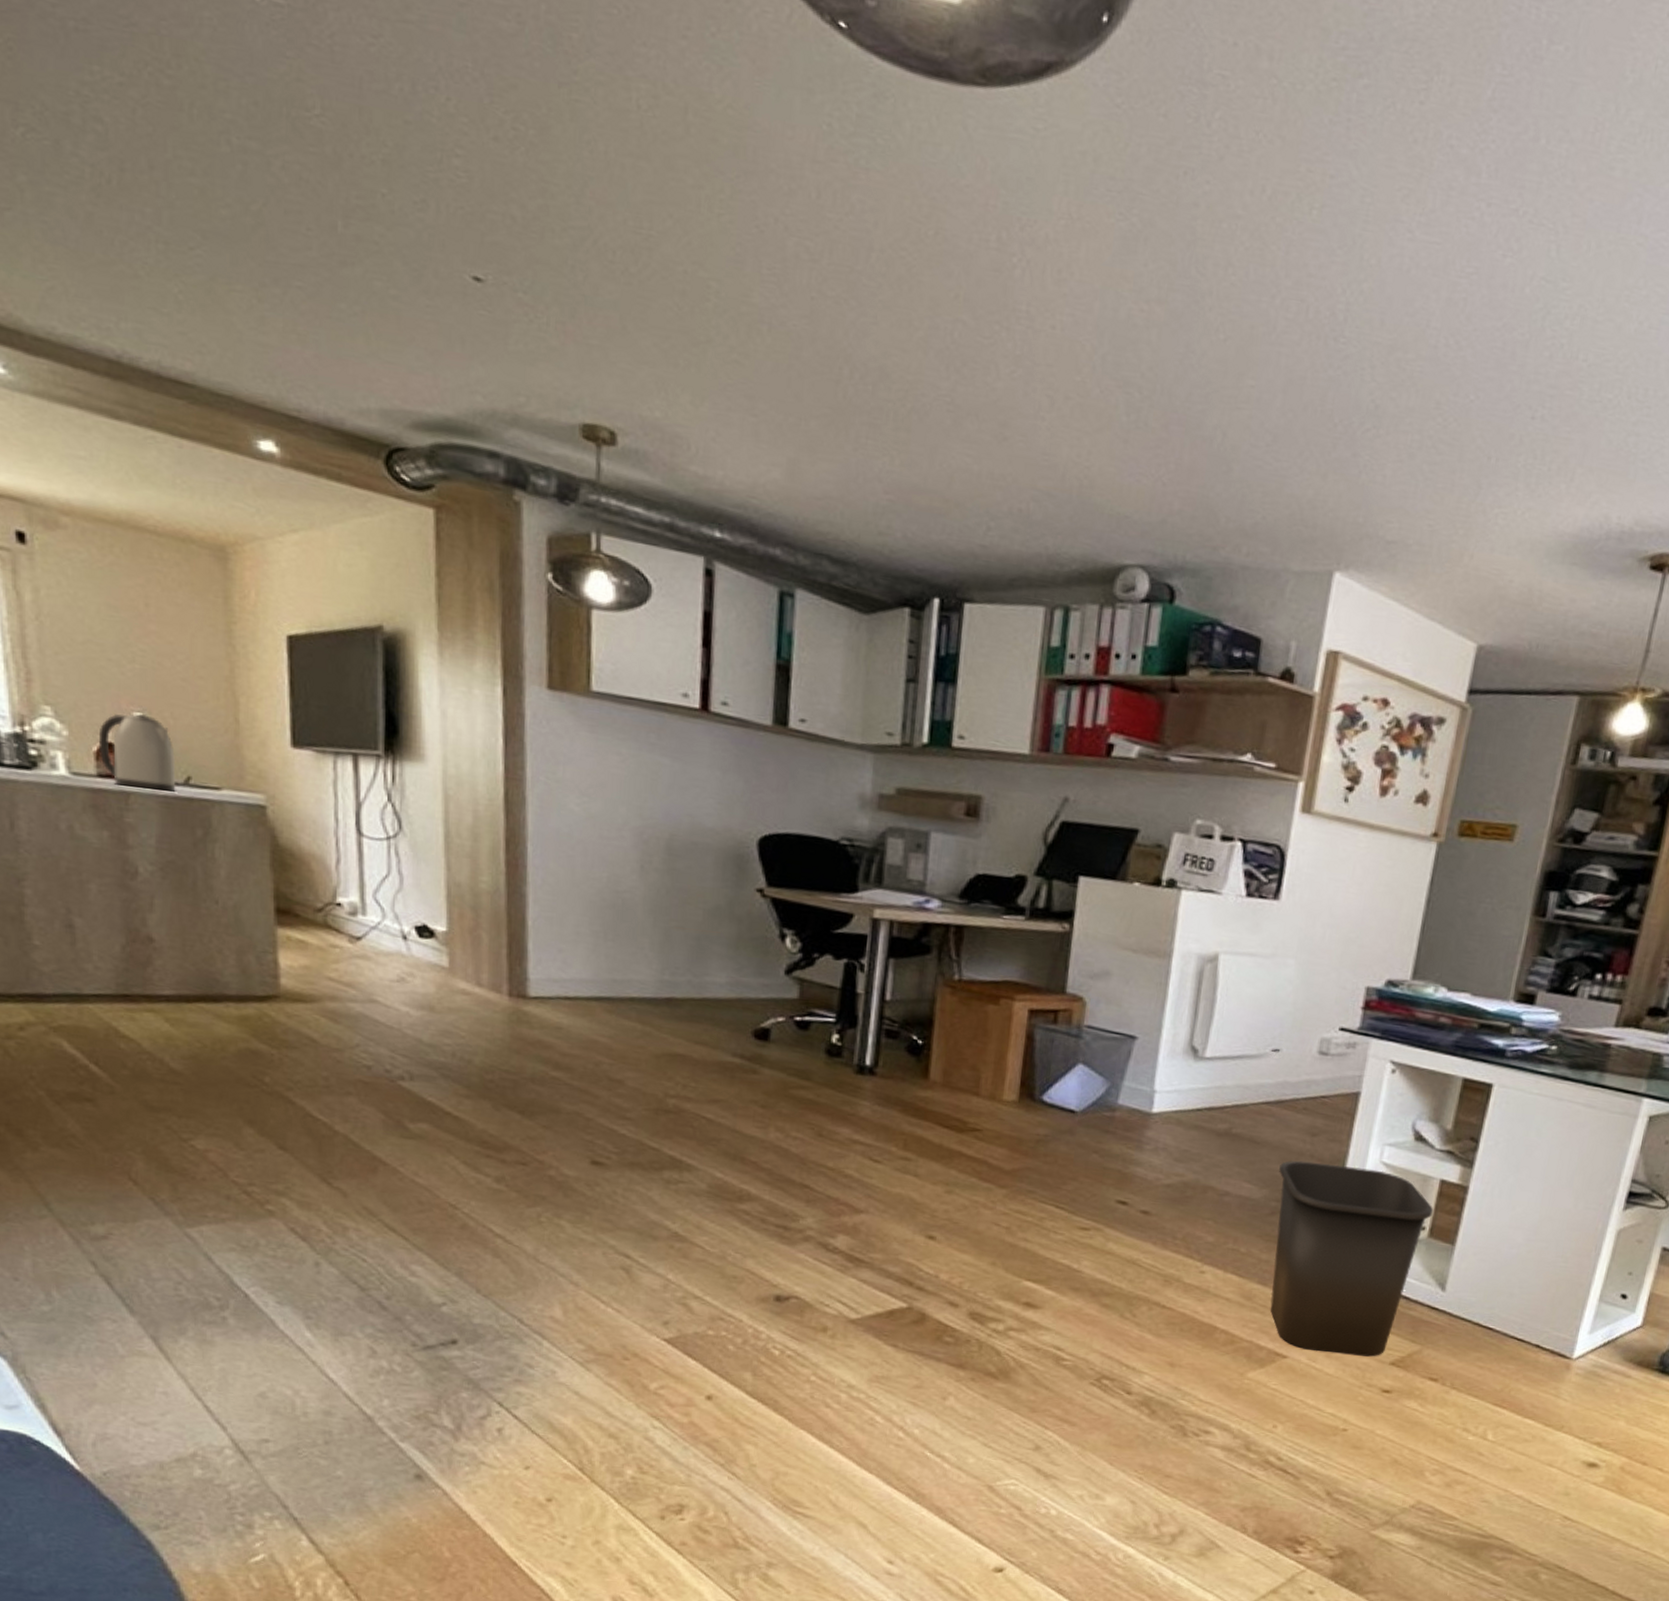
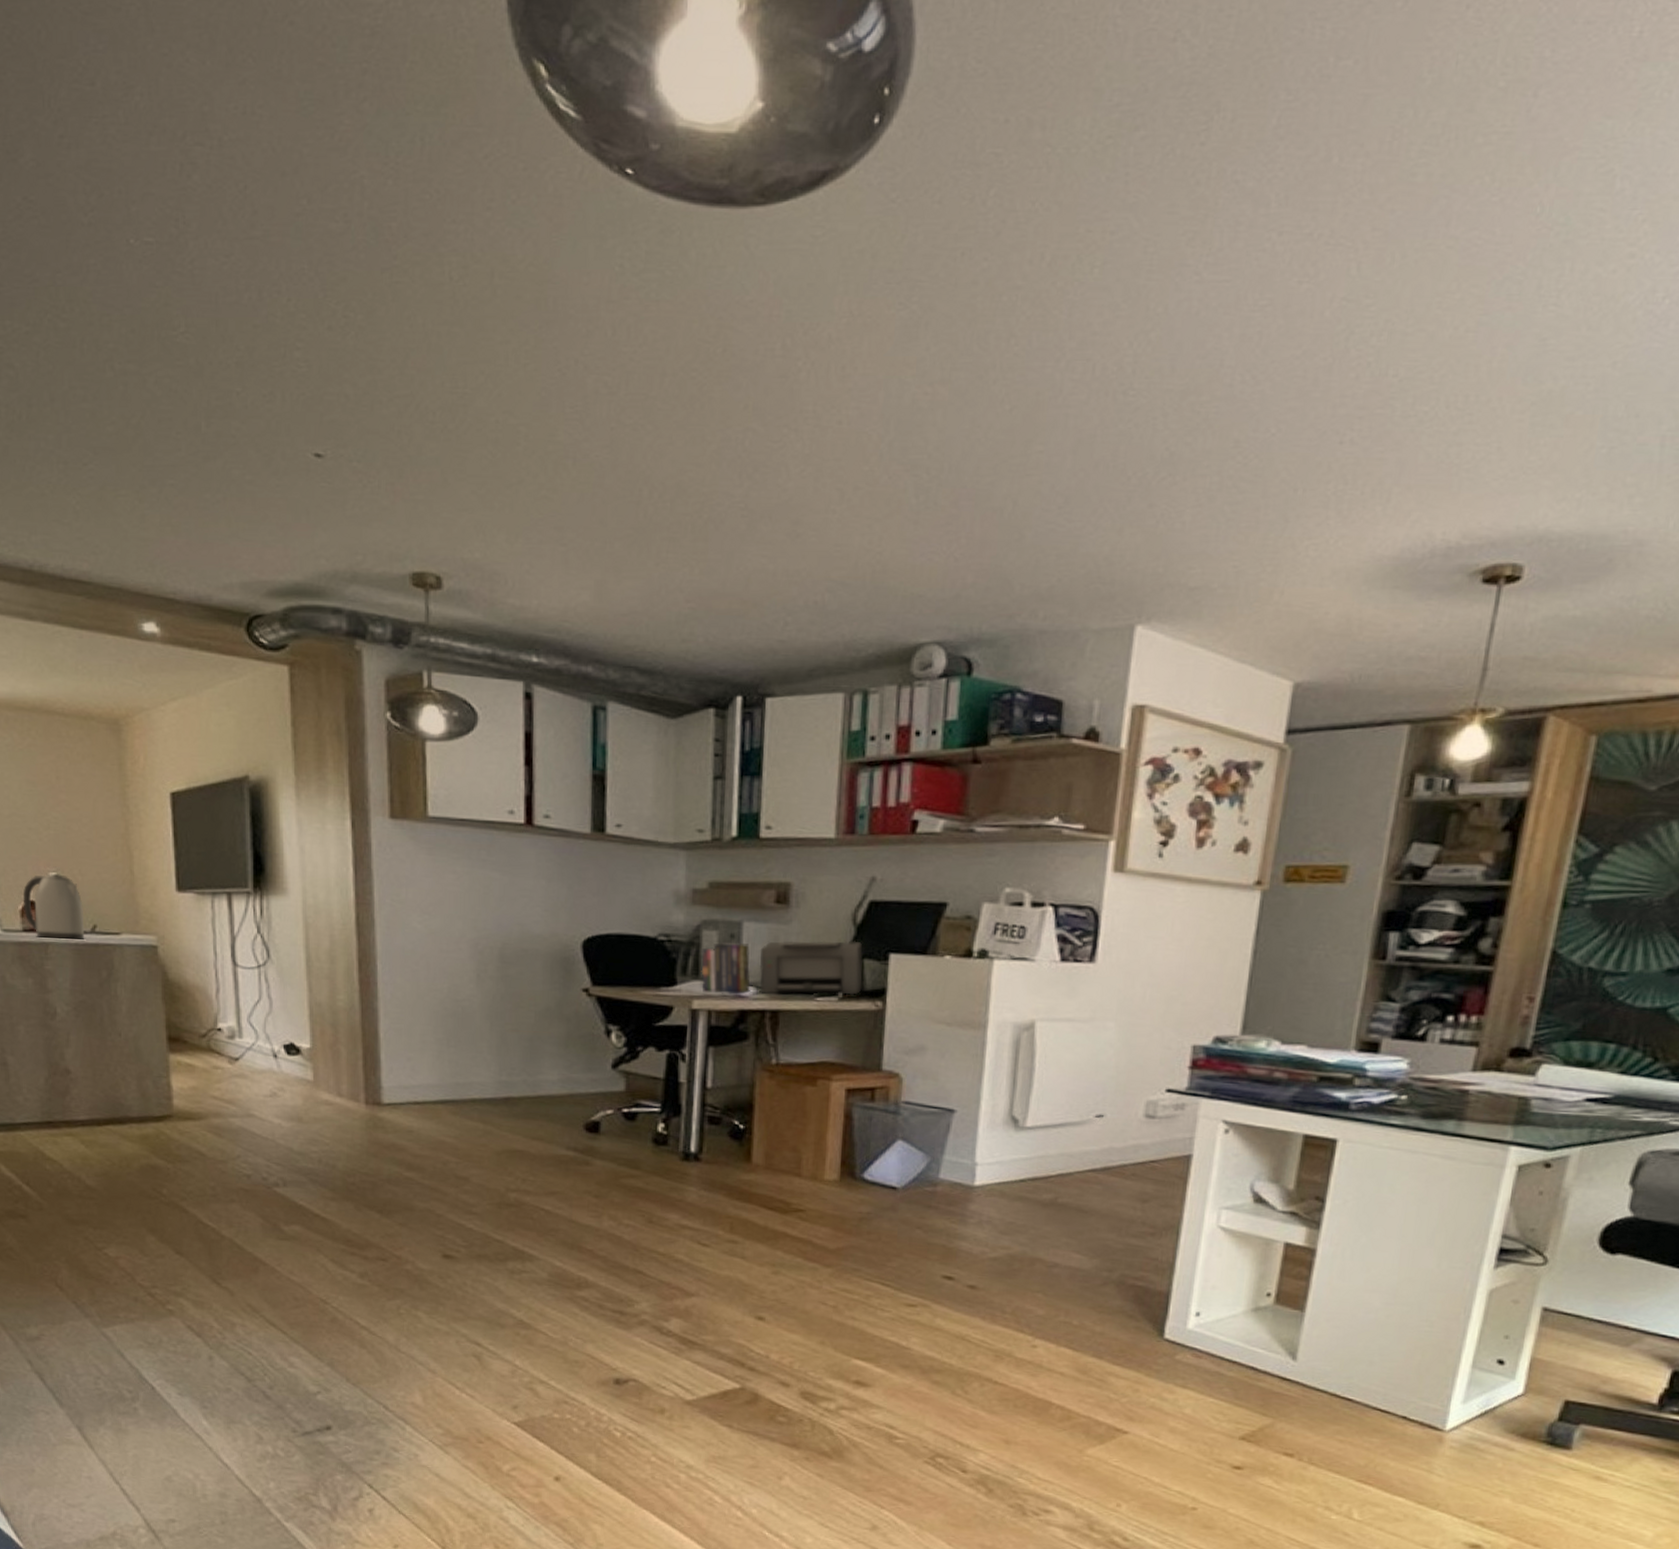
books: none [884,852,936,907] -> present [701,943,751,995]
printer: none [946,855,1053,915] -> present [760,940,864,995]
waste bin: present [1270,1160,1434,1357] -> none [1107,1228,1279,1431]

